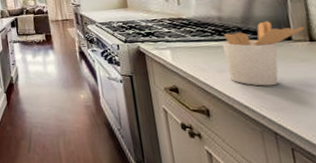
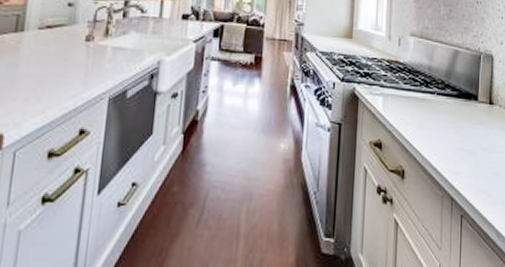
utensil holder: present [223,21,305,86] -> none [427,78,488,147]

